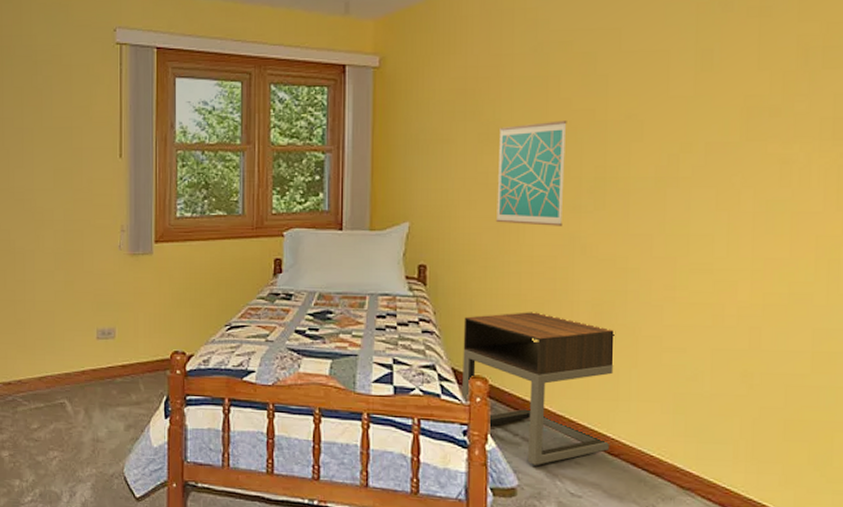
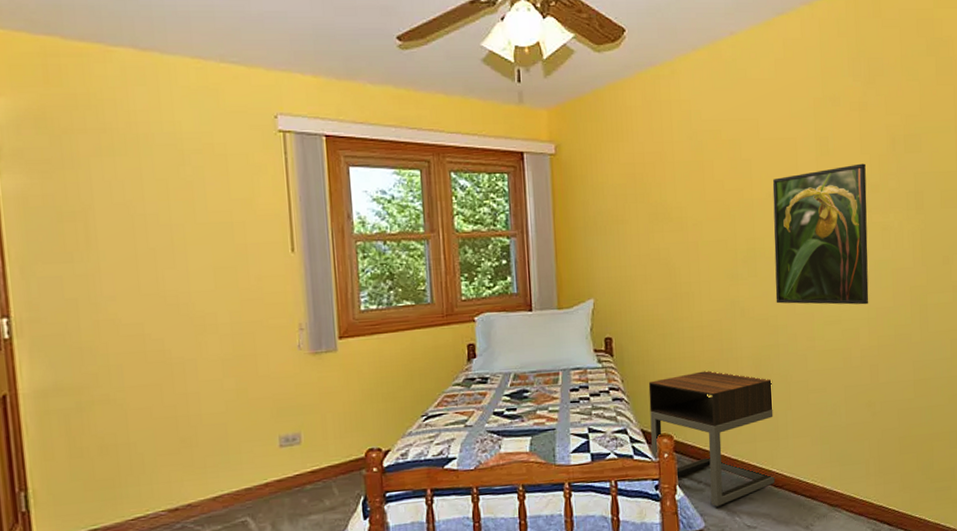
wall art: present [495,120,567,226] -> none [666,200,724,294]
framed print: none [627,81,763,253] -> present [772,163,869,305]

